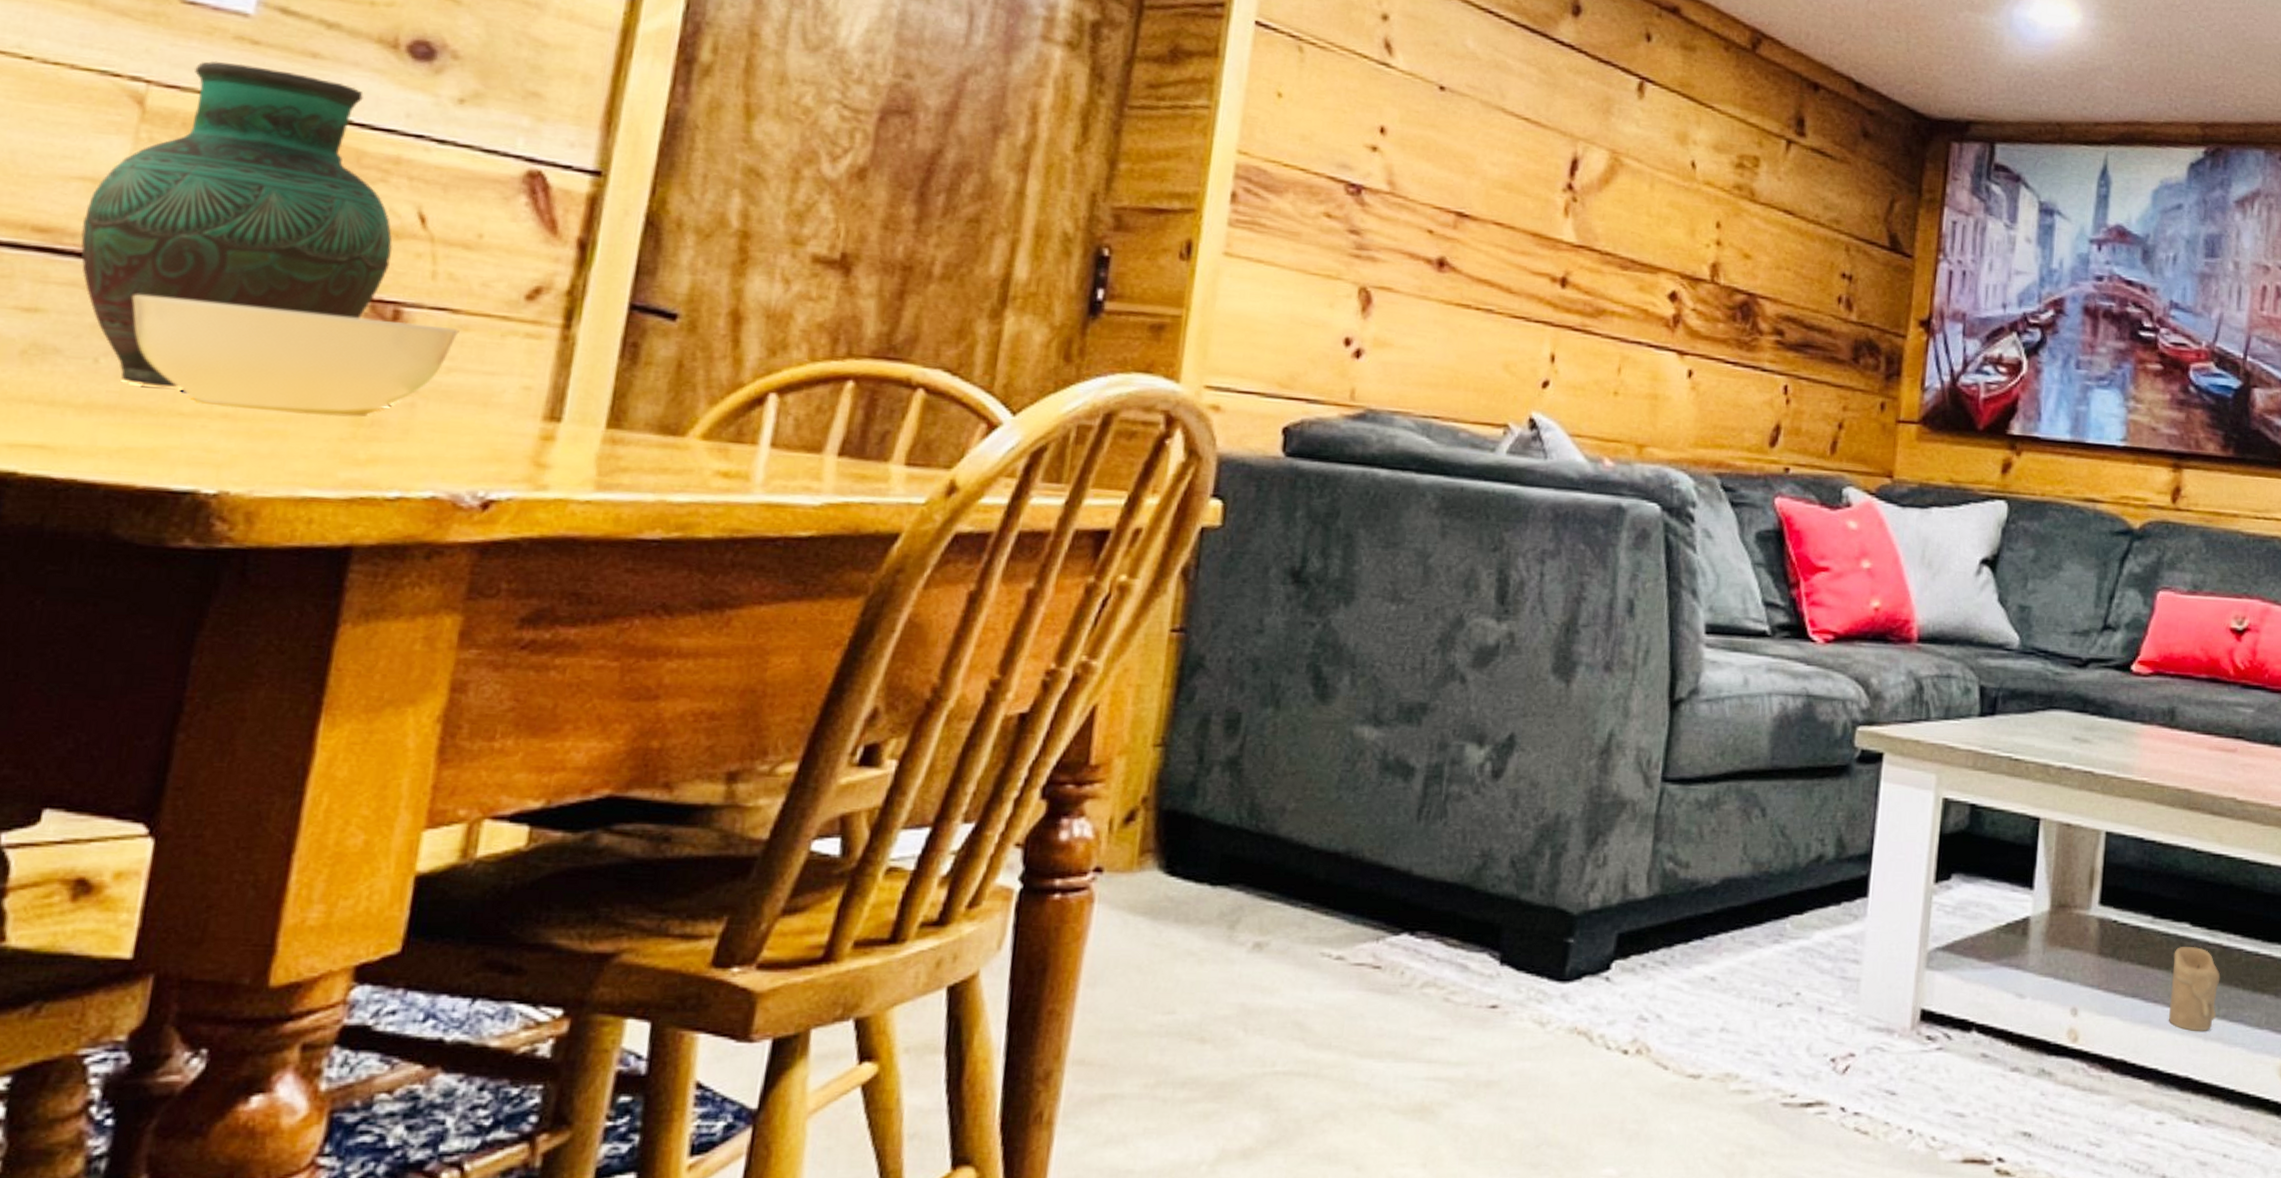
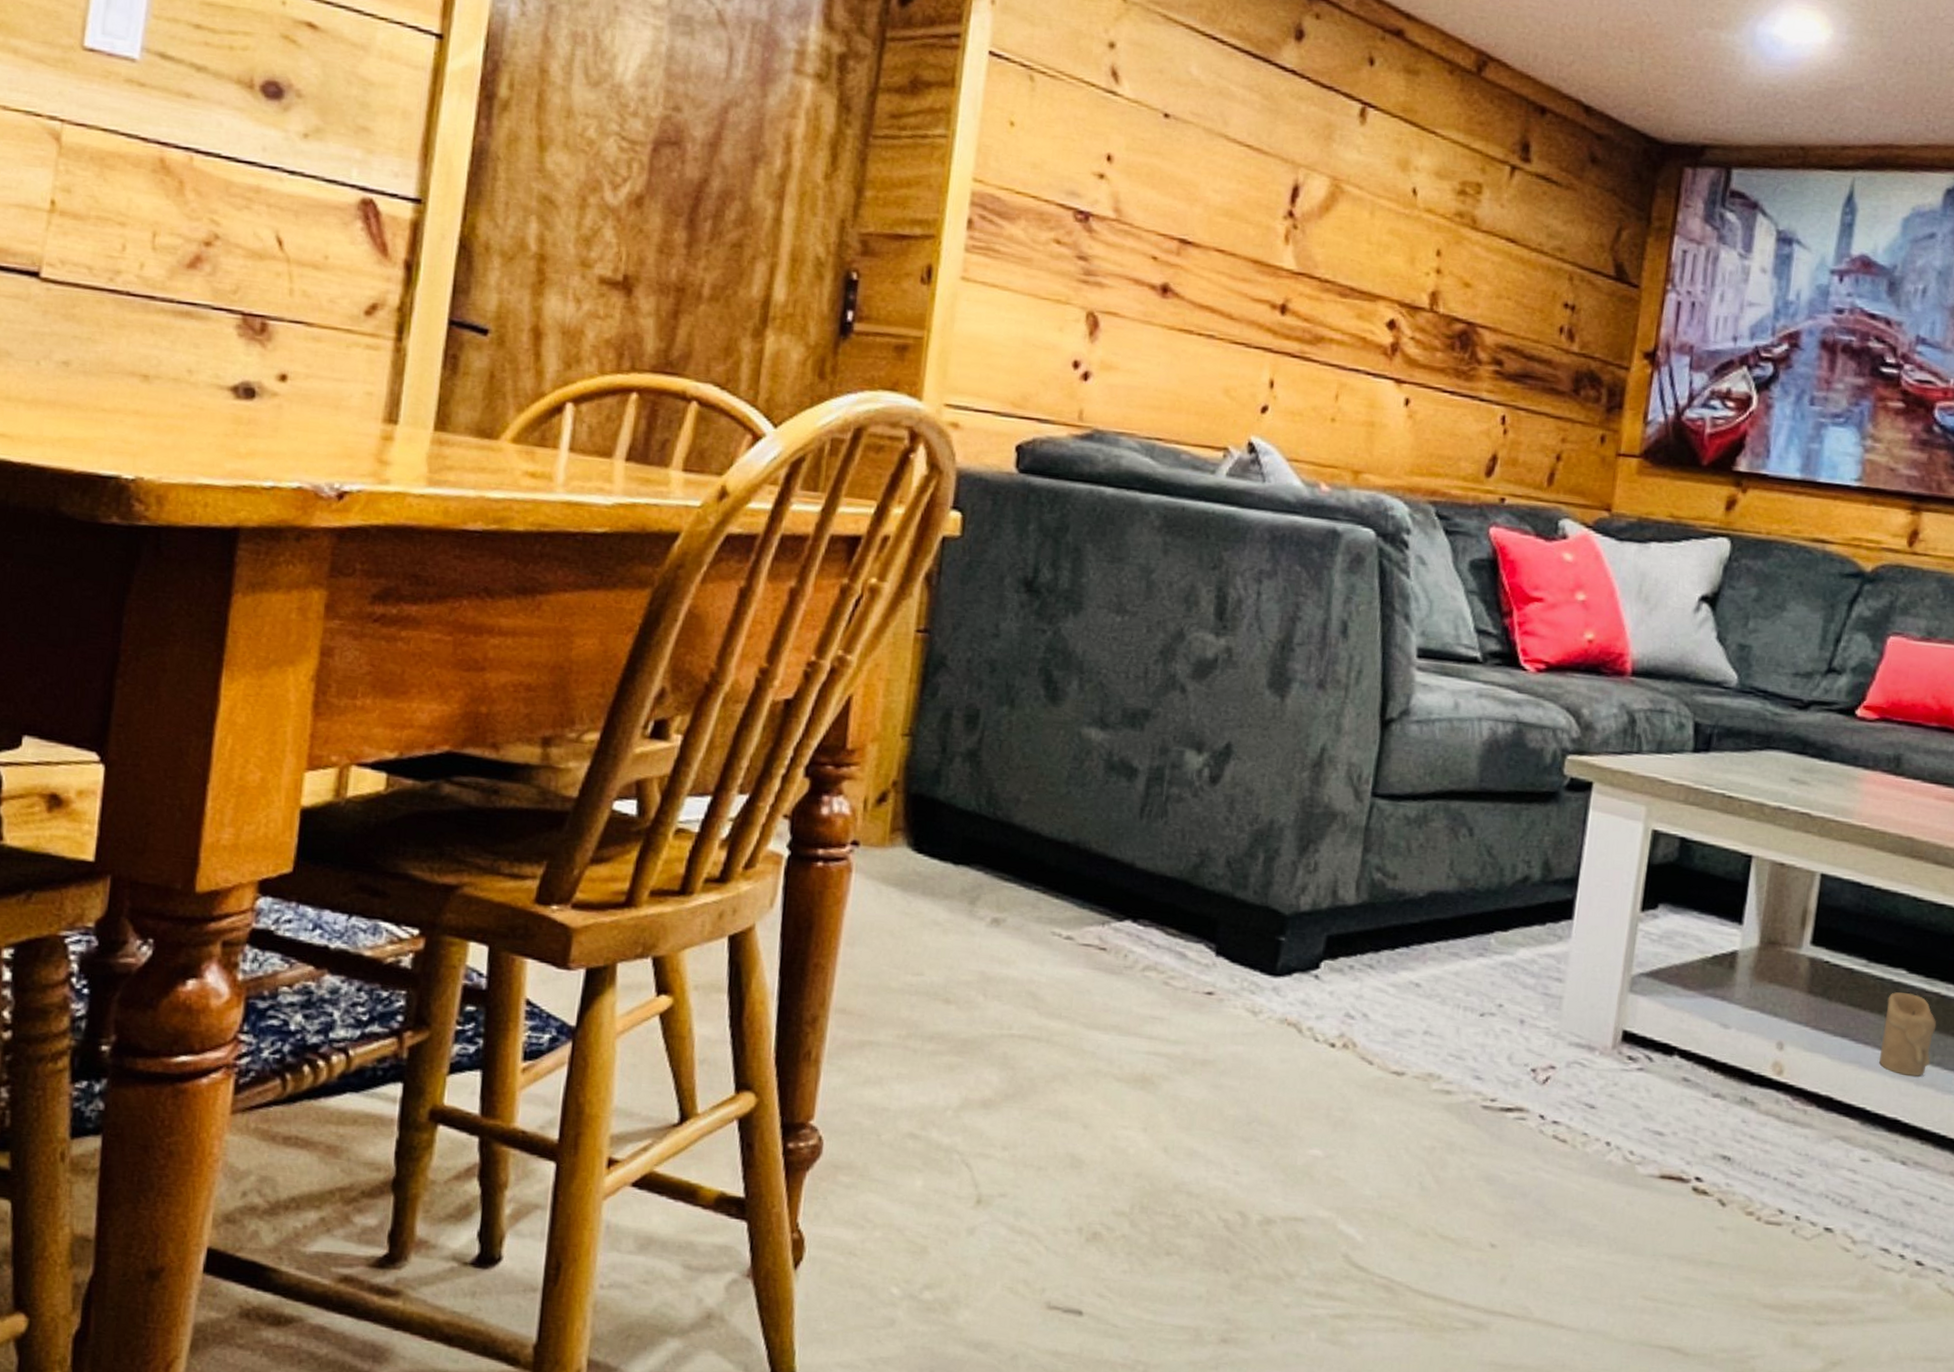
vase: present [81,60,393,389] -> none [20,101,257,388]
bowl: present [132,294,459,418] -> none [61,306,313,417]

